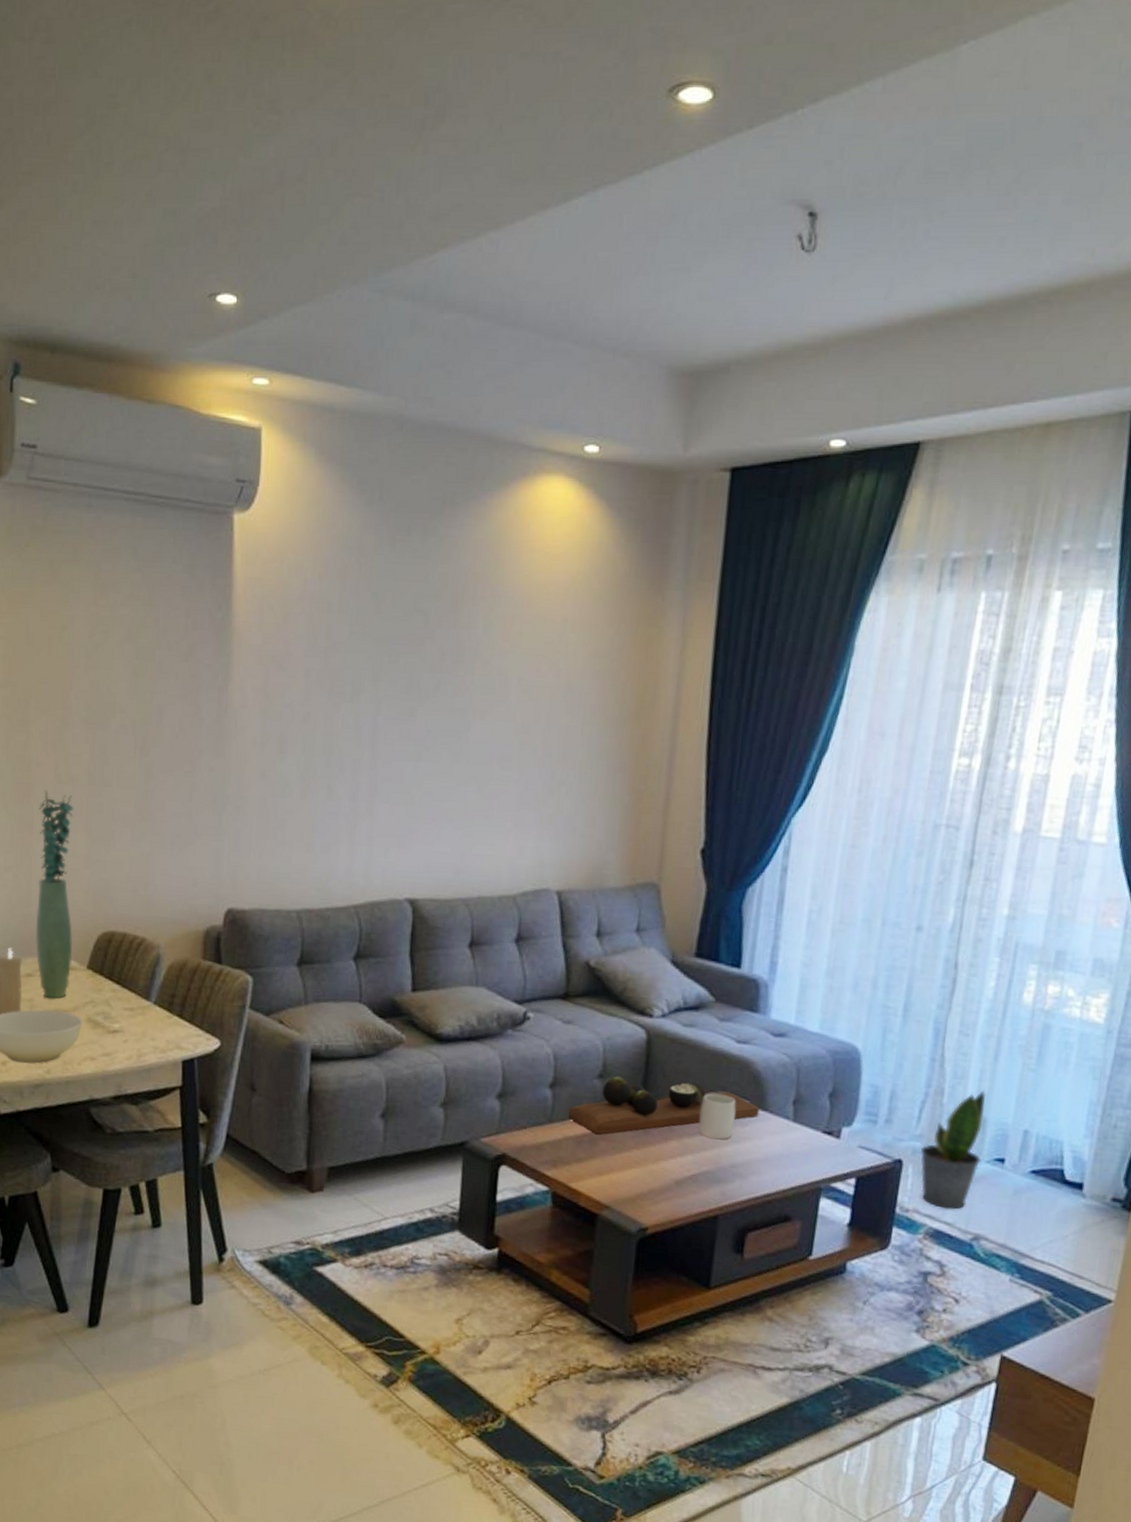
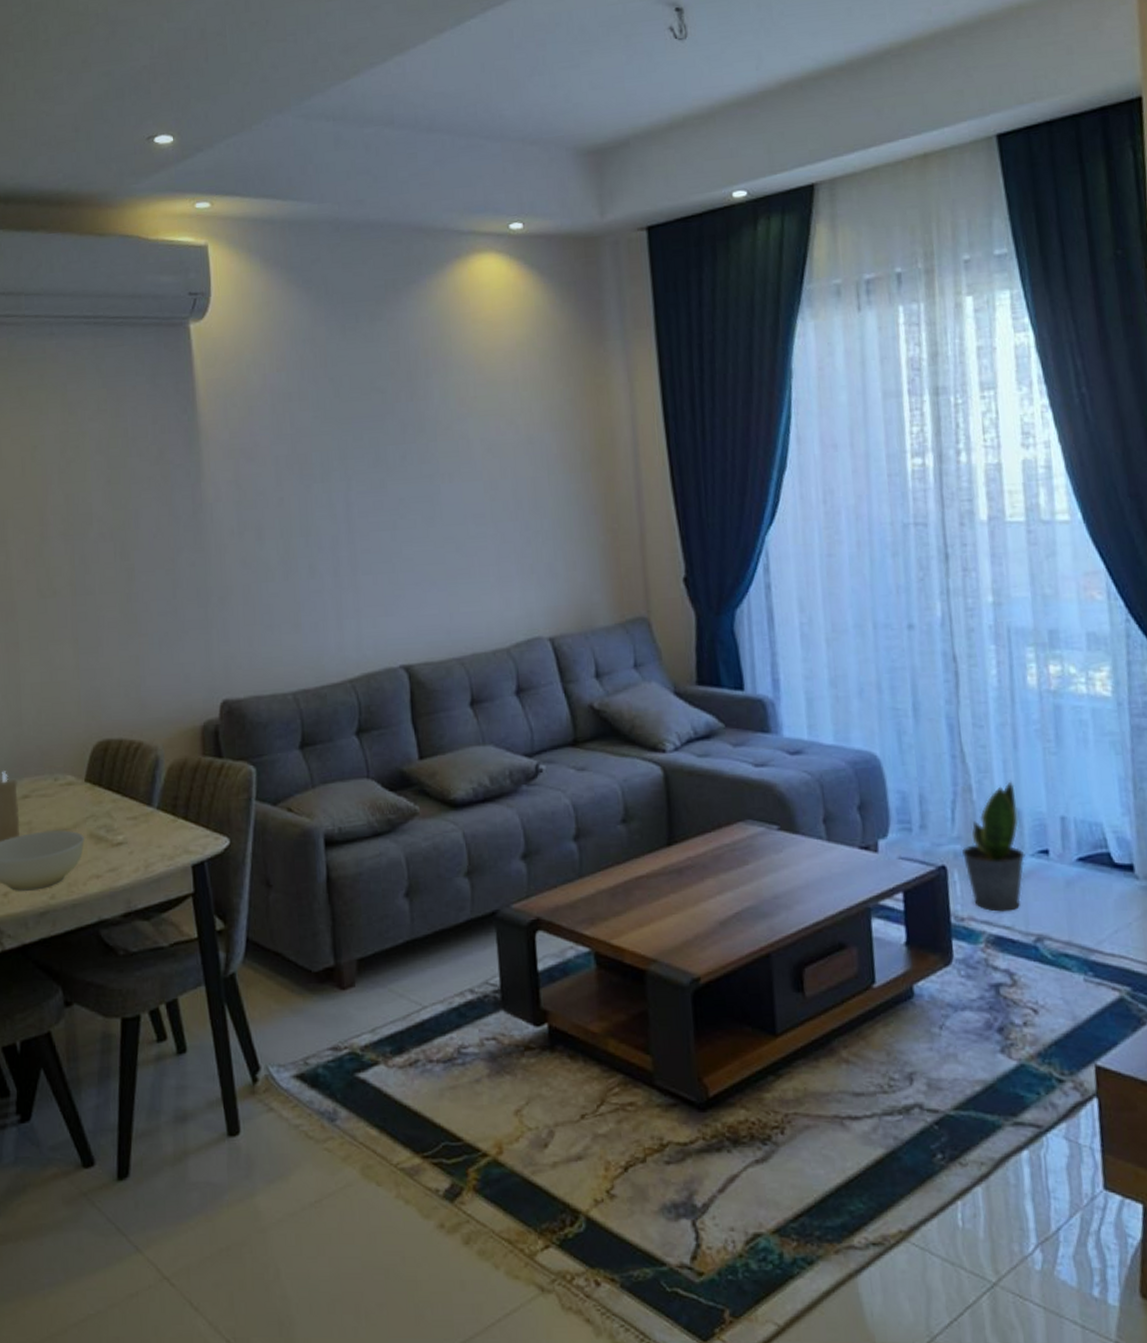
vase: present [36,790,74,1000] -> none [23,606,69,819]
decorative tray: present [568,1076,760,1135] -> none [597,815,792,883]
mug: present [698,1093,736,1140] -> none [730,822,769,871]

